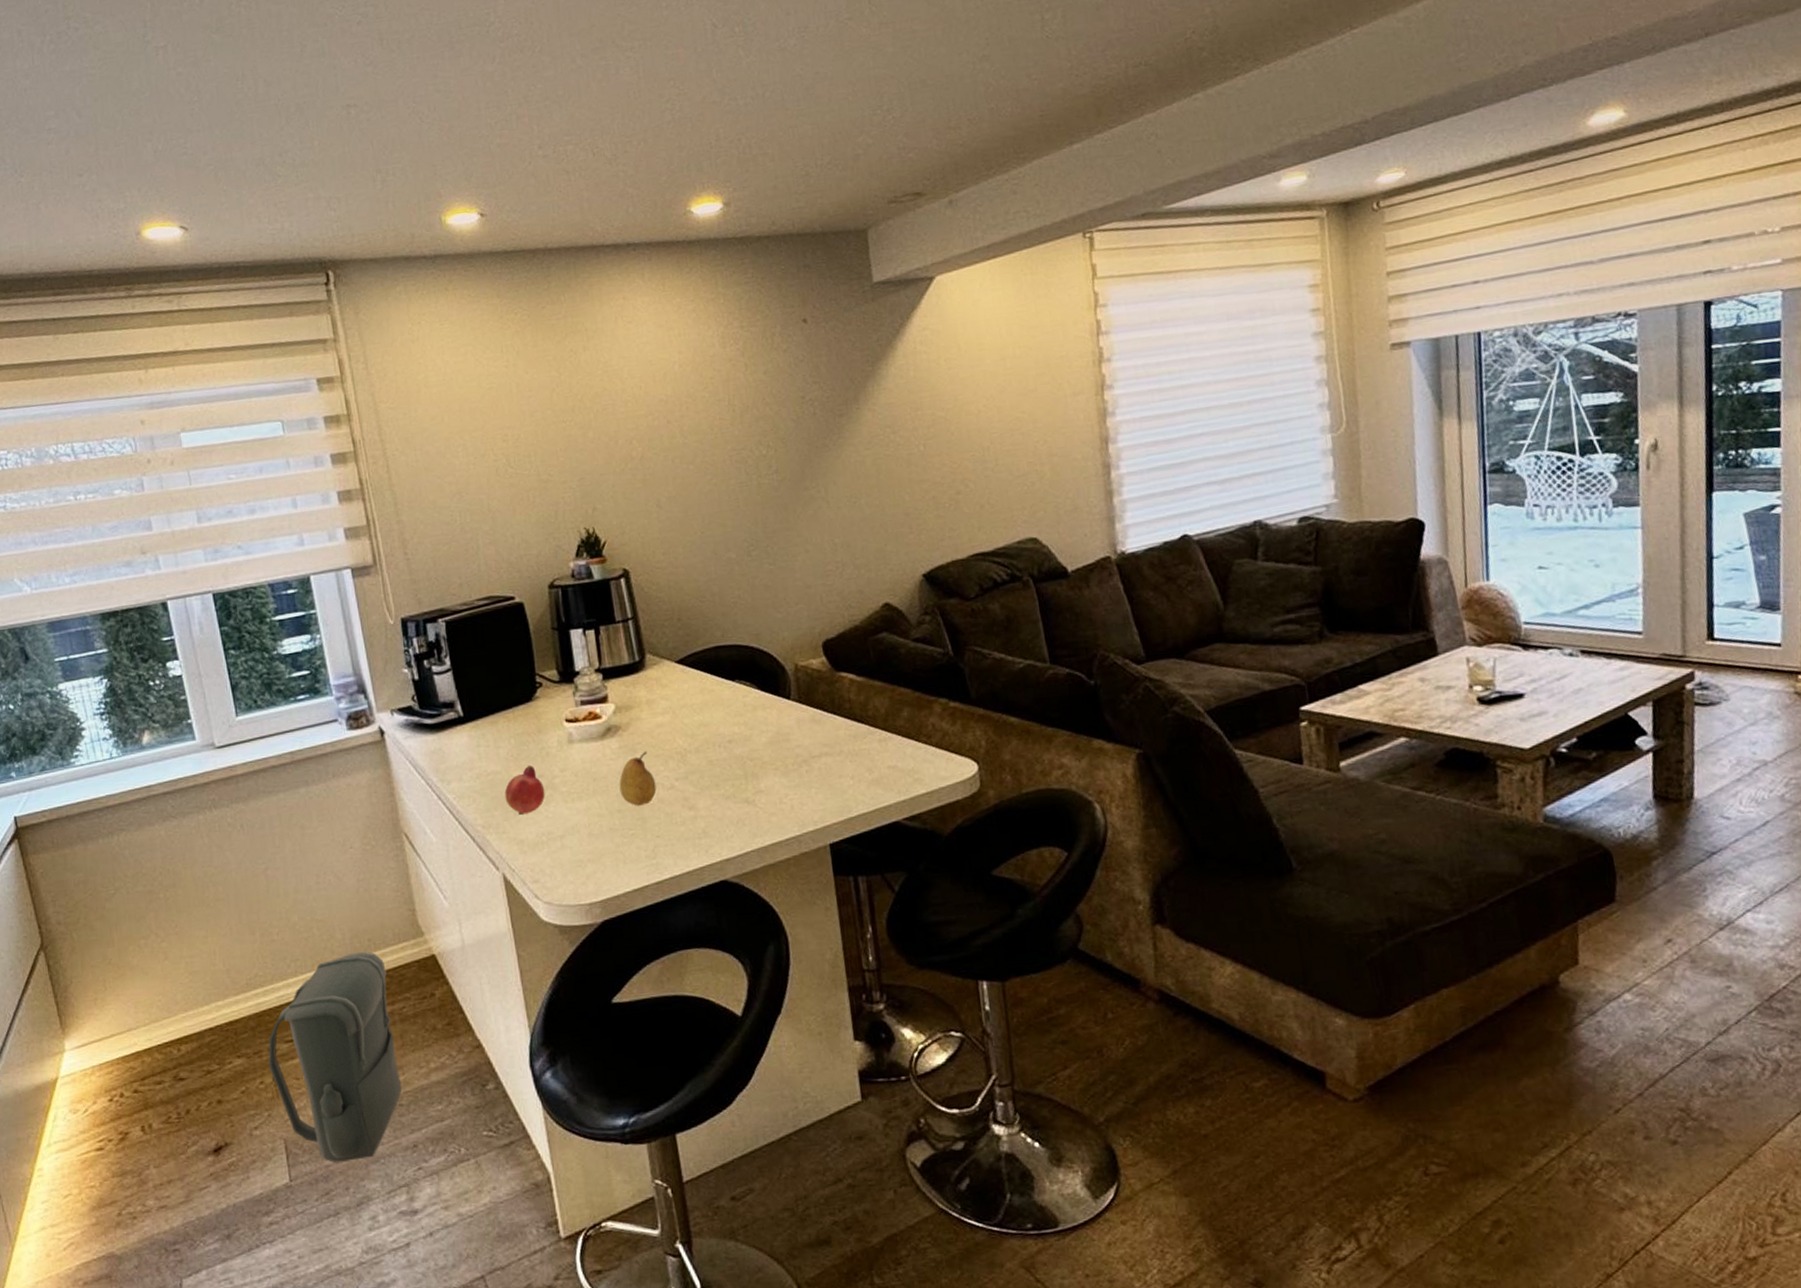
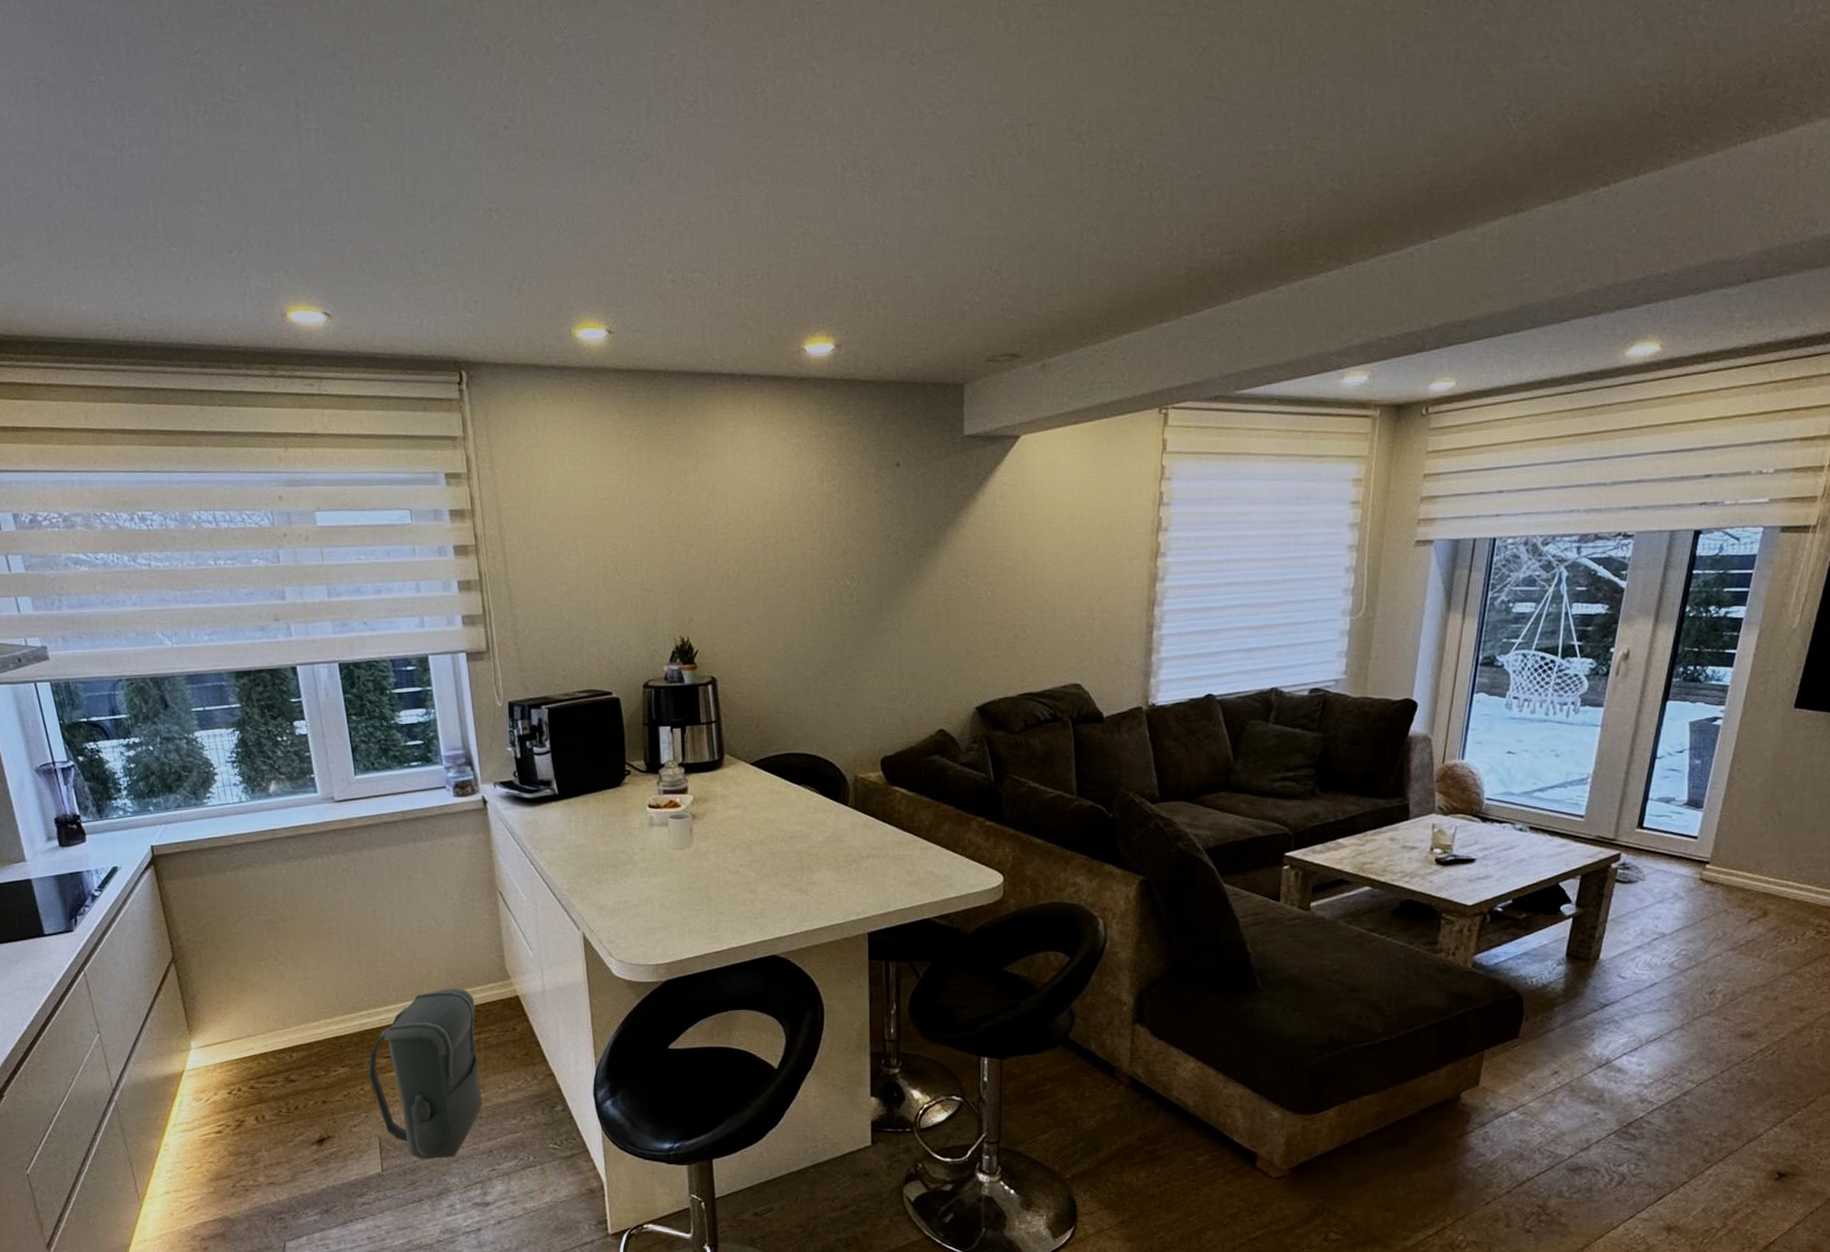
fruit: present [504,764,546,816] -> none [590,841,625,885]
mug: none [588,724,621,768] -> present [667,812,694,849]
fruit: present [619,751,657,807] -> none [691,839,723,887]

